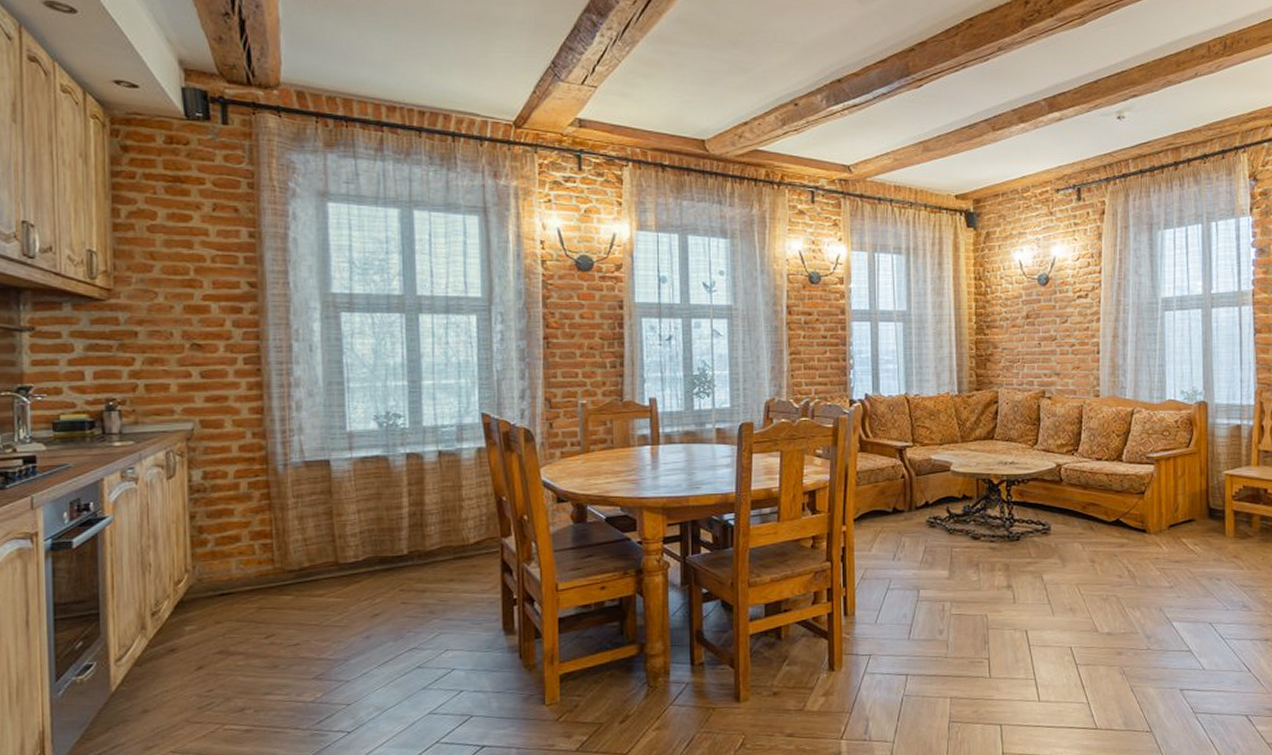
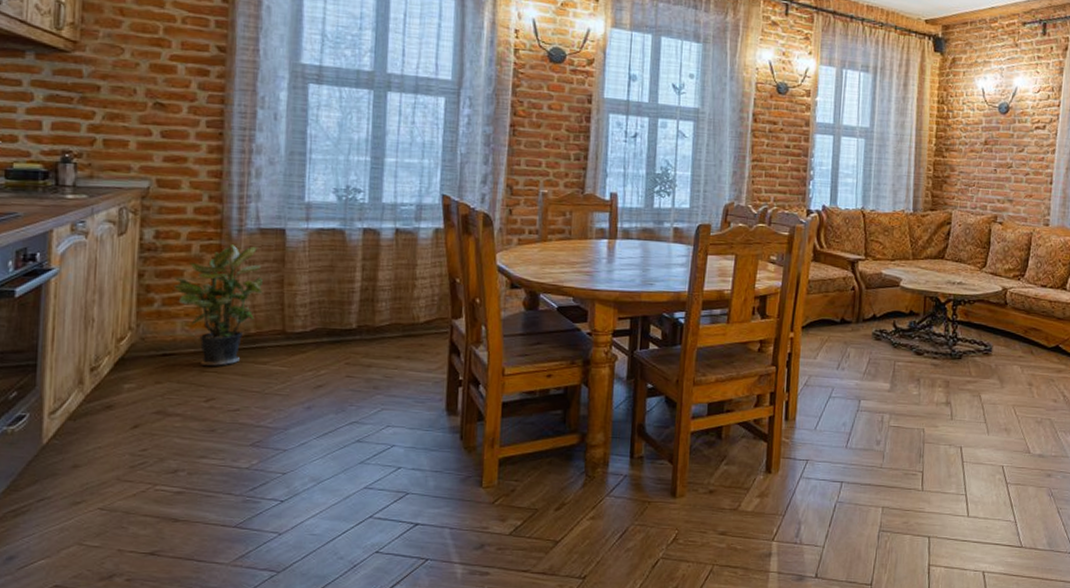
potted plant: none [224,479,313,604] -> present [173,244,263,367]

